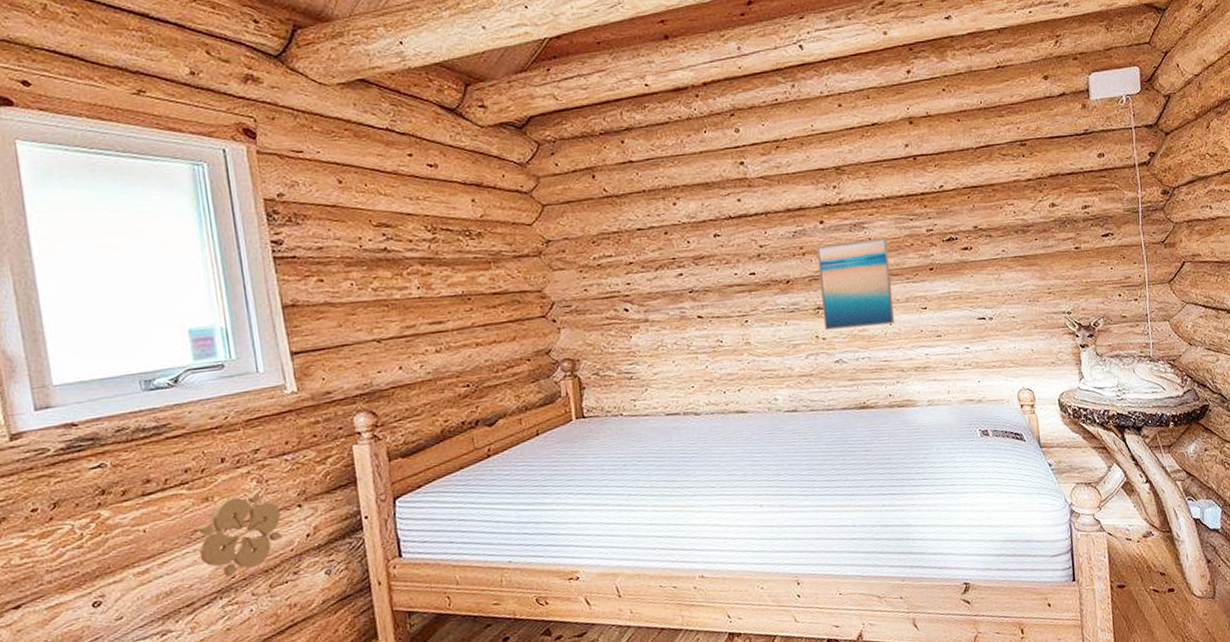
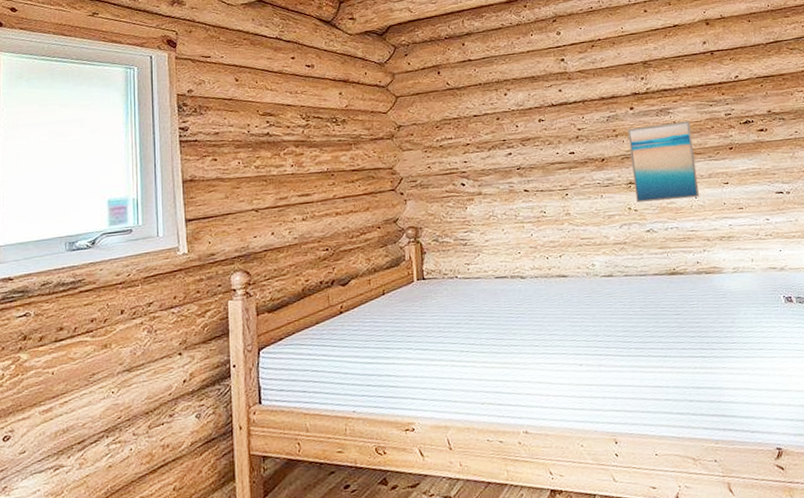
wall ornament: present [197,491,283,578] -> none [94,340,164,418]

